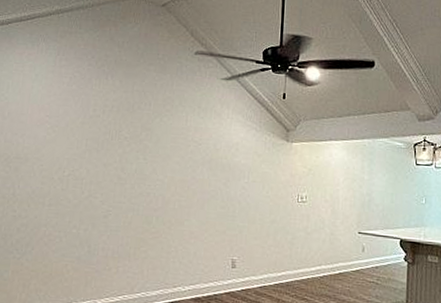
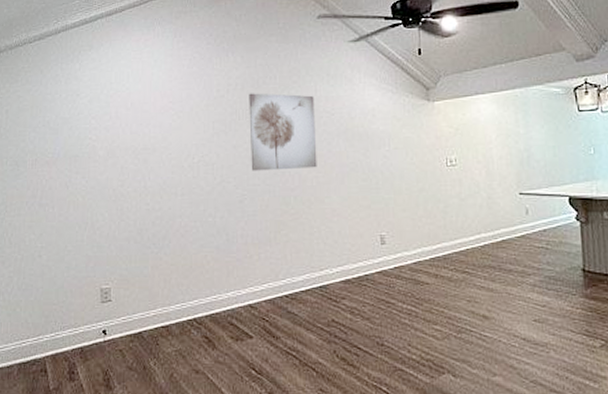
wall art: none [118,116,185,192] -> present [249,93,317,171]

